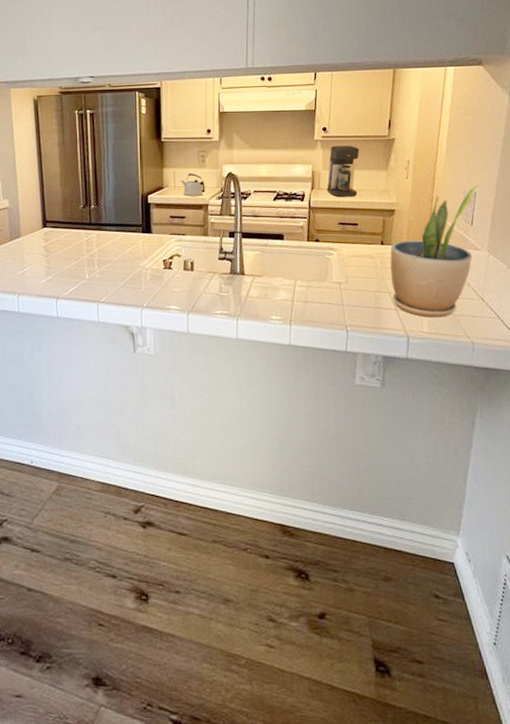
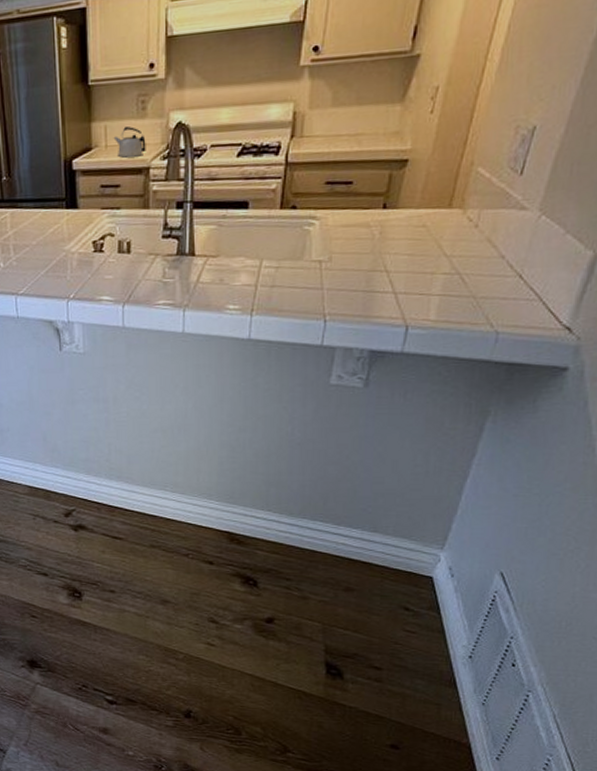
coffee maker: present [327,145,360,196] -> none [312,70,366,146]
potted plant: present [390,184,481,318] -> none [391,114,545,302]

